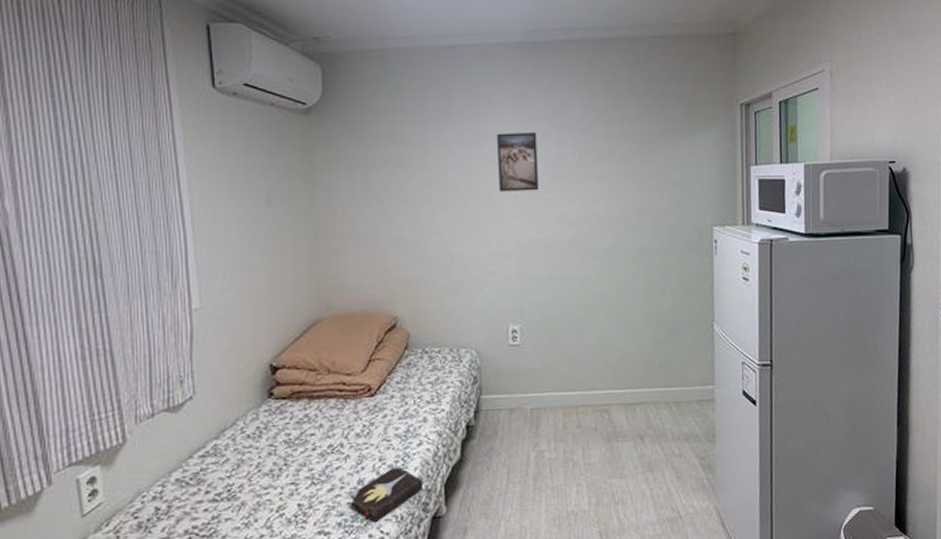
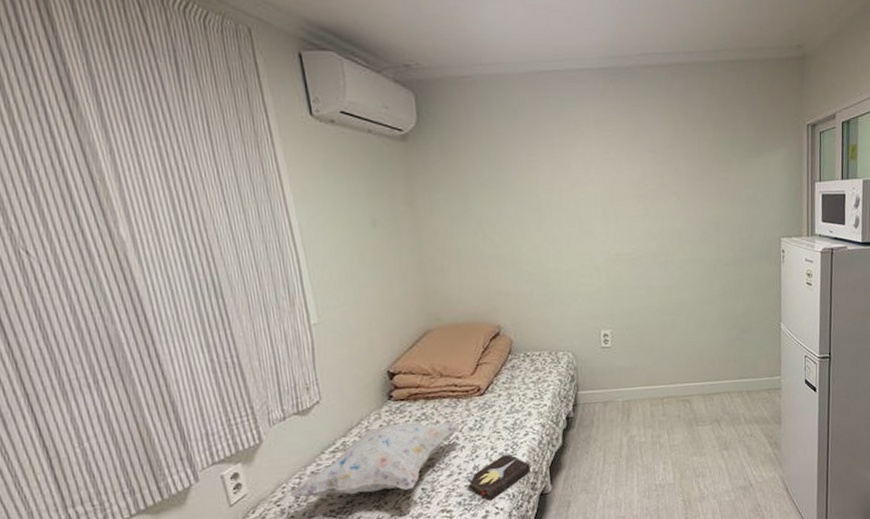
decorative pillow: none [148,425,346,509] -> present [288,422,460,498]
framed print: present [497,132,539,192] -> none [584,154,624,211]

